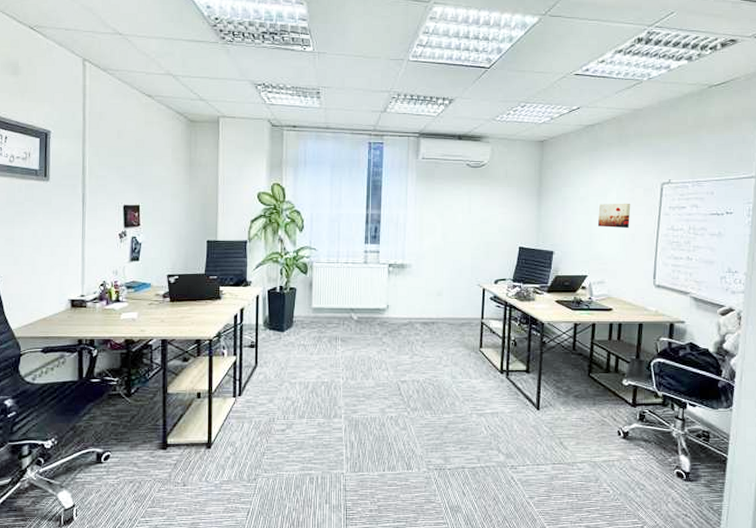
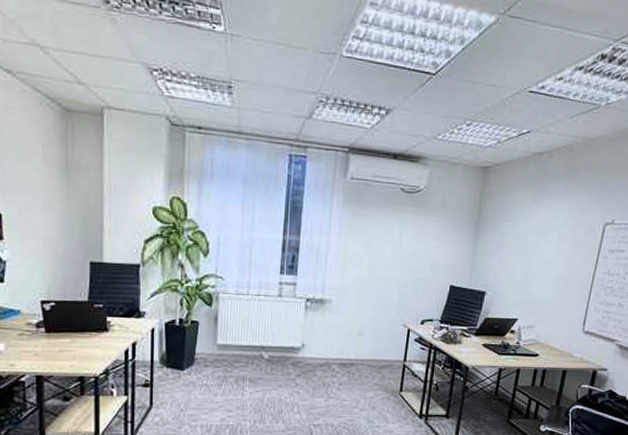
wall art: present [598,203,631,229] -> none [535,242,571,271]

